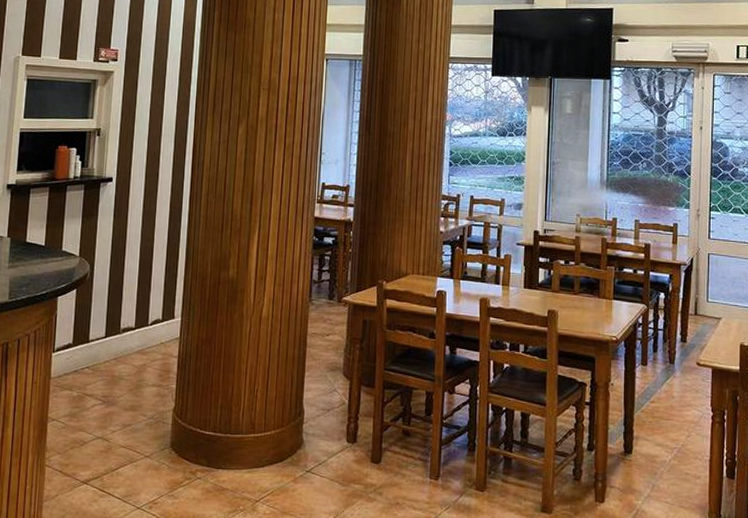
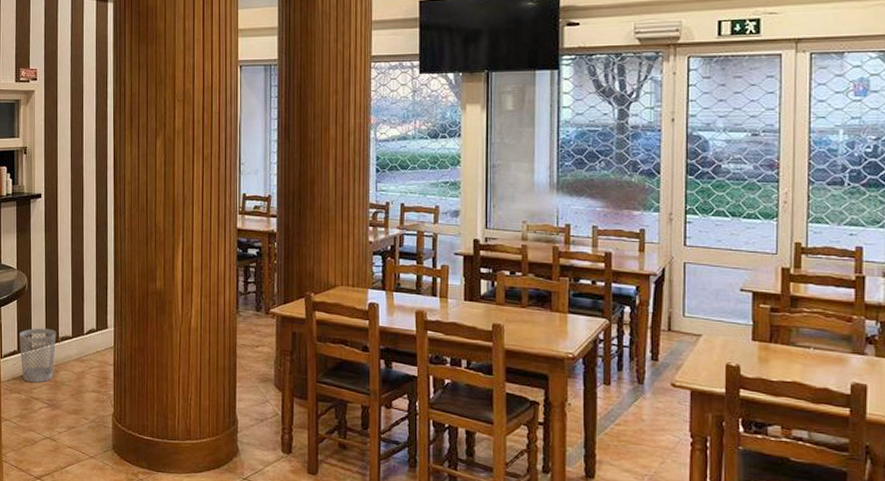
wastebasket: none [75,319,118,378] -> present [19,328,57,383]

